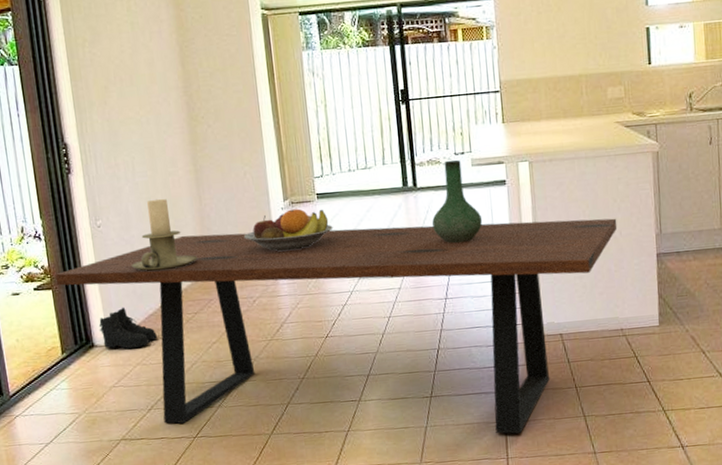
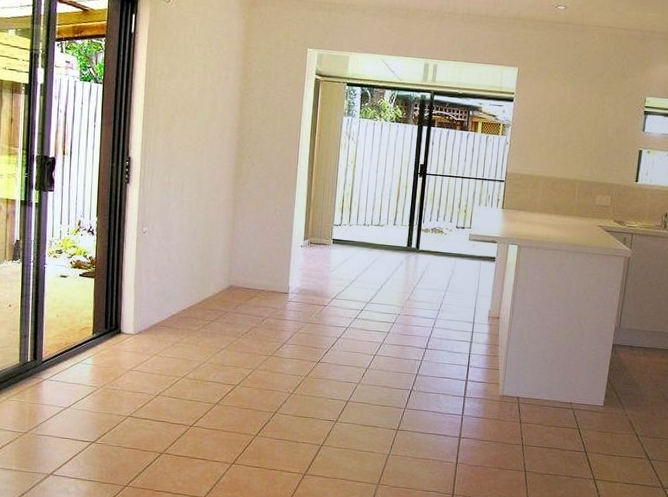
dining table: present [55,218,618,434] -> none [99,253,584,476]
boots: present [98,307,158,350] -> none [128,304,176,342]
candle holder: present [132,198,198,271] -> none [166,218,222,280]
fruit bowl: present [244,208,333,251] -> none [265,248,342,283]
vase: present [432,159,483,244] -> none [426,231,470,304]

